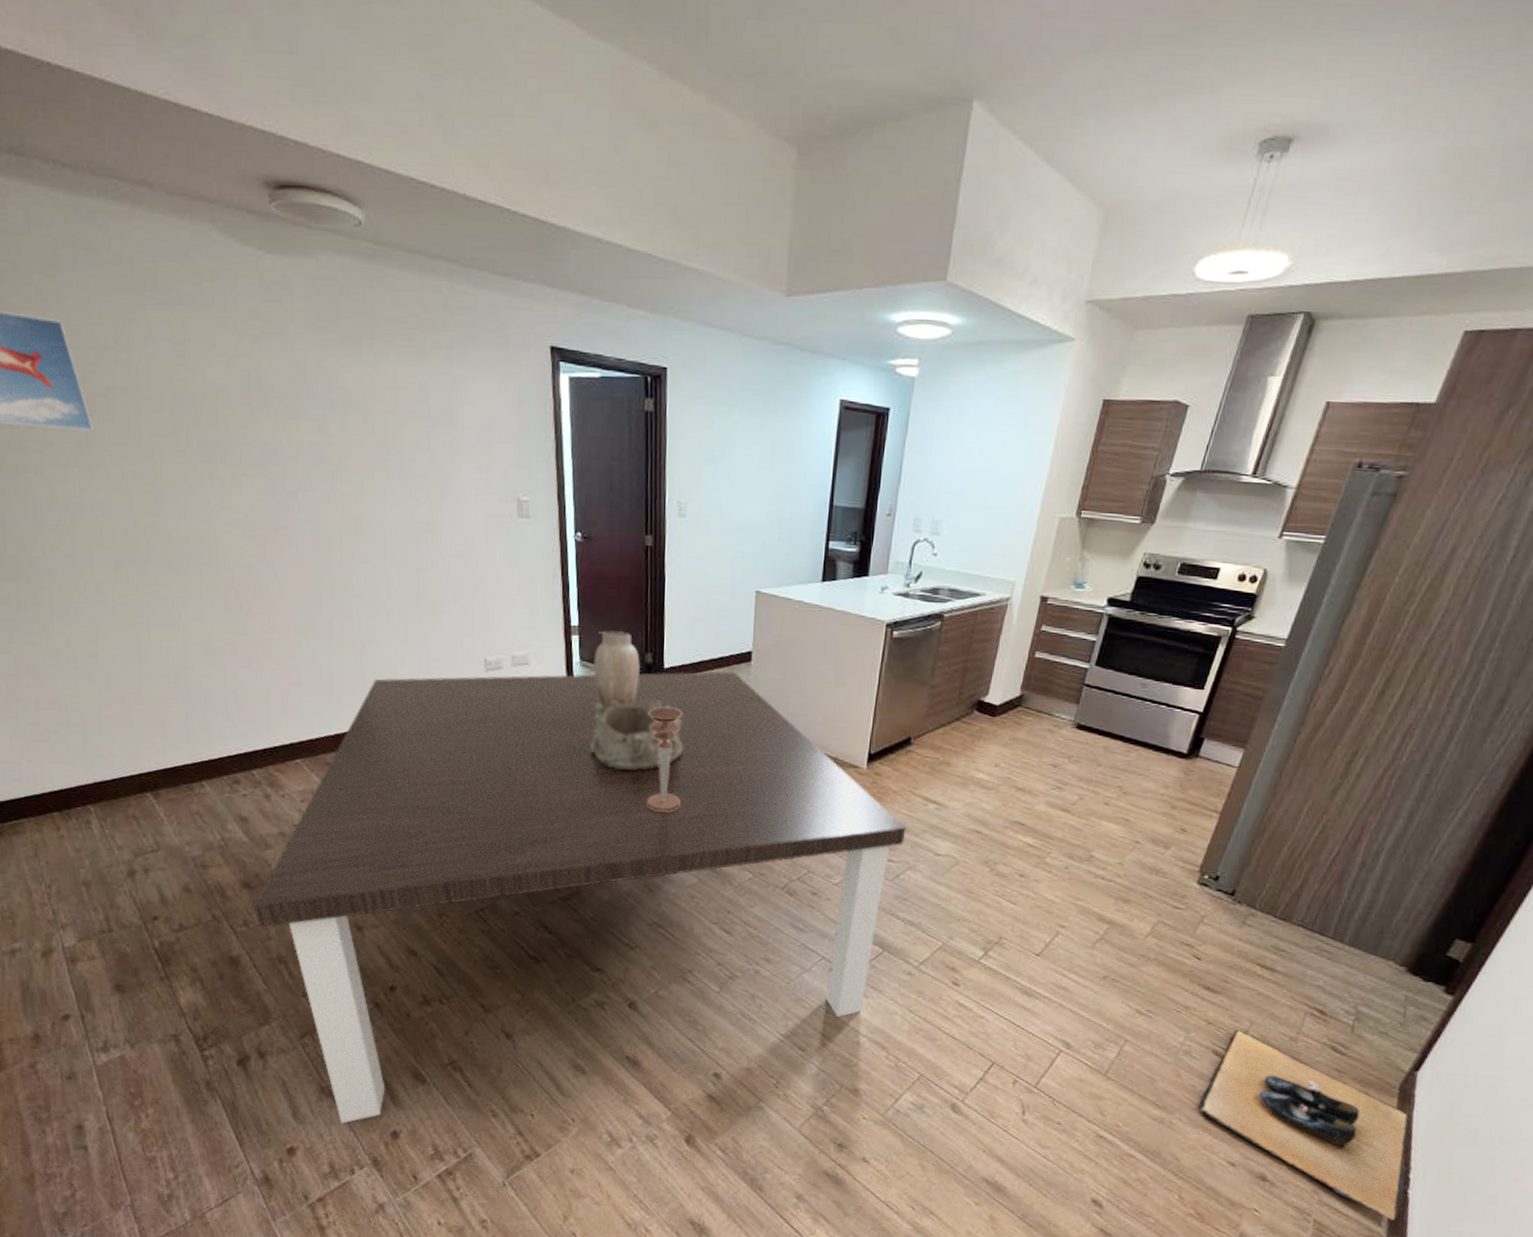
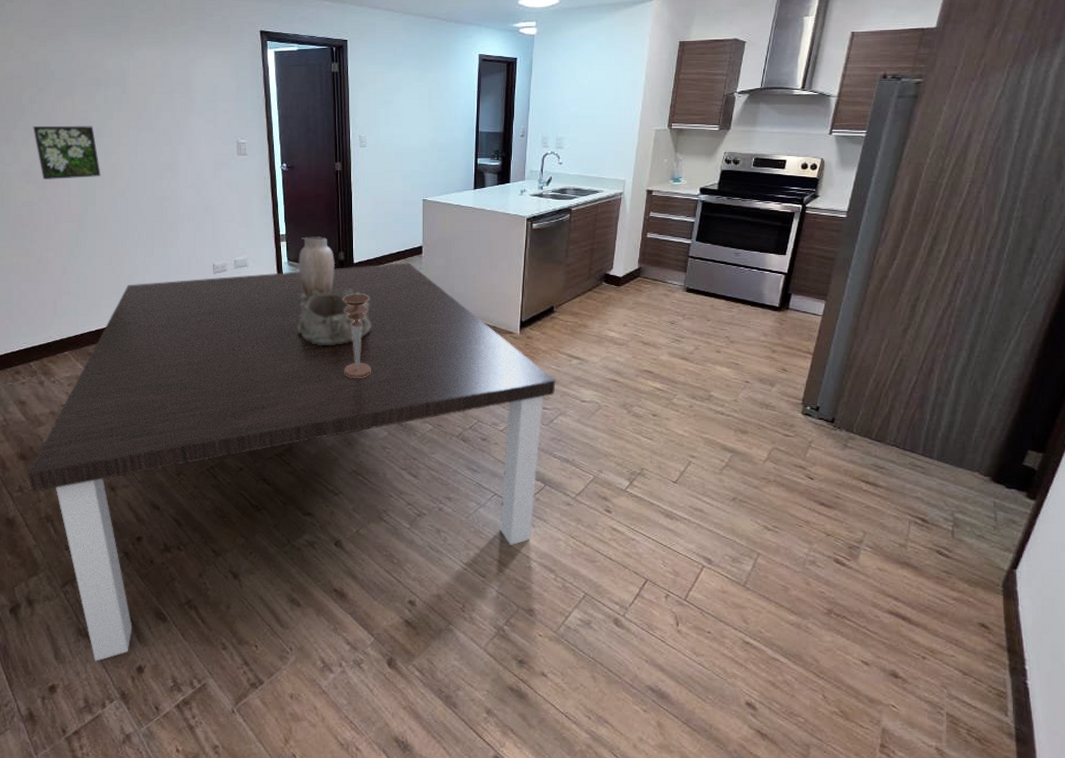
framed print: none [246,459,338,536] -> present [33,125,101,180]
shoe: present [1198,1030,1410,1221] -> none [829,540,1024,711]

